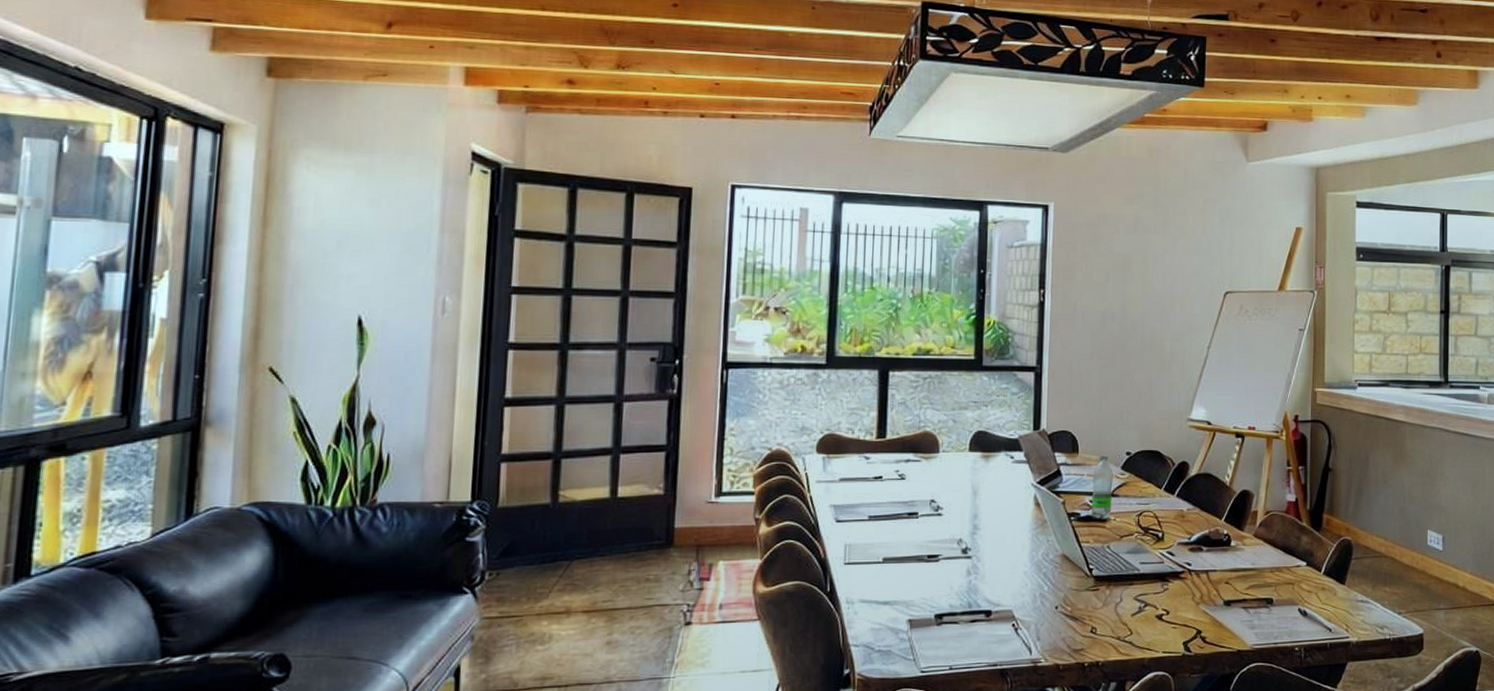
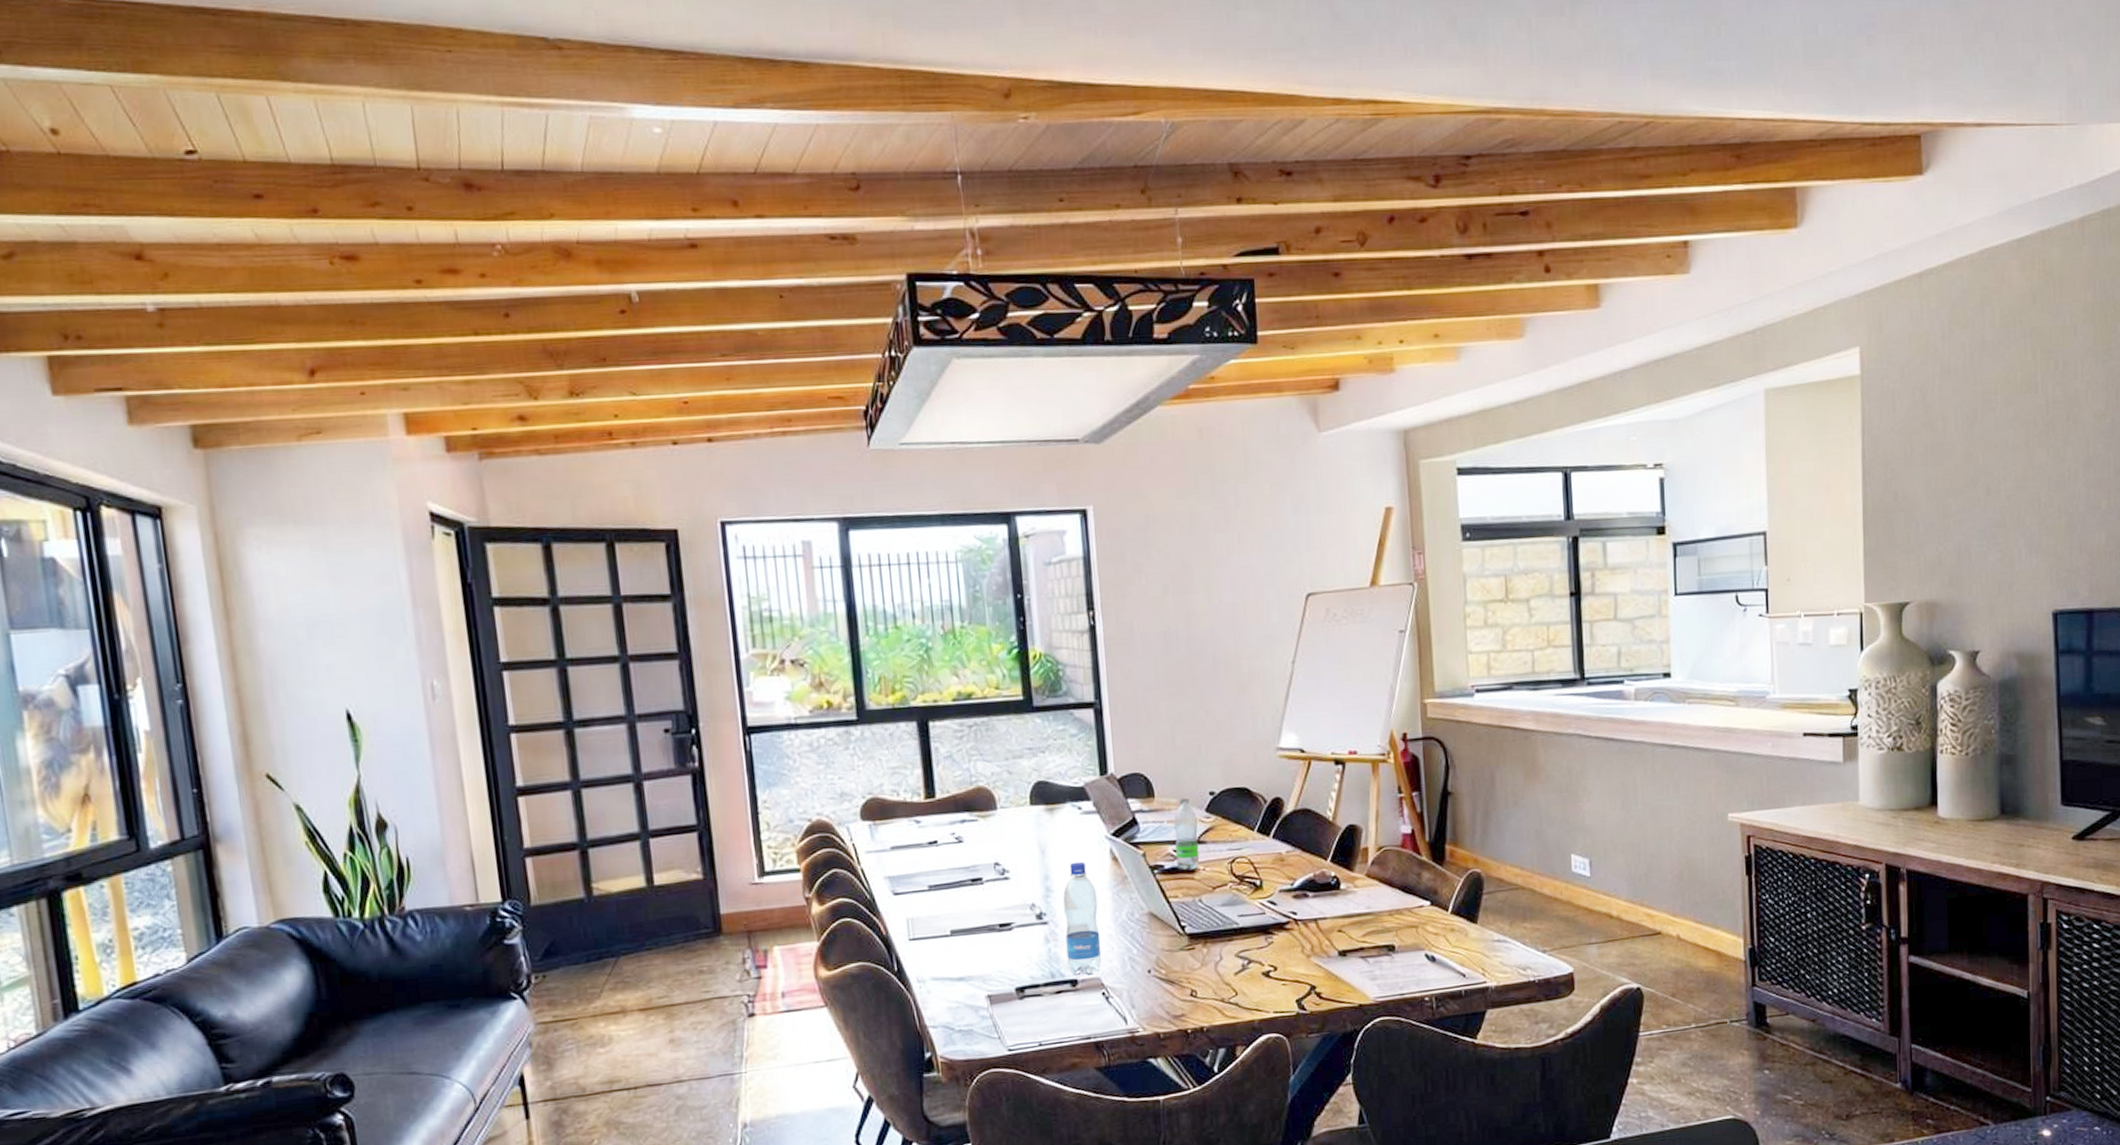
bottle: none [984,504,1018,607] -> present [1063,861,1101,975]

